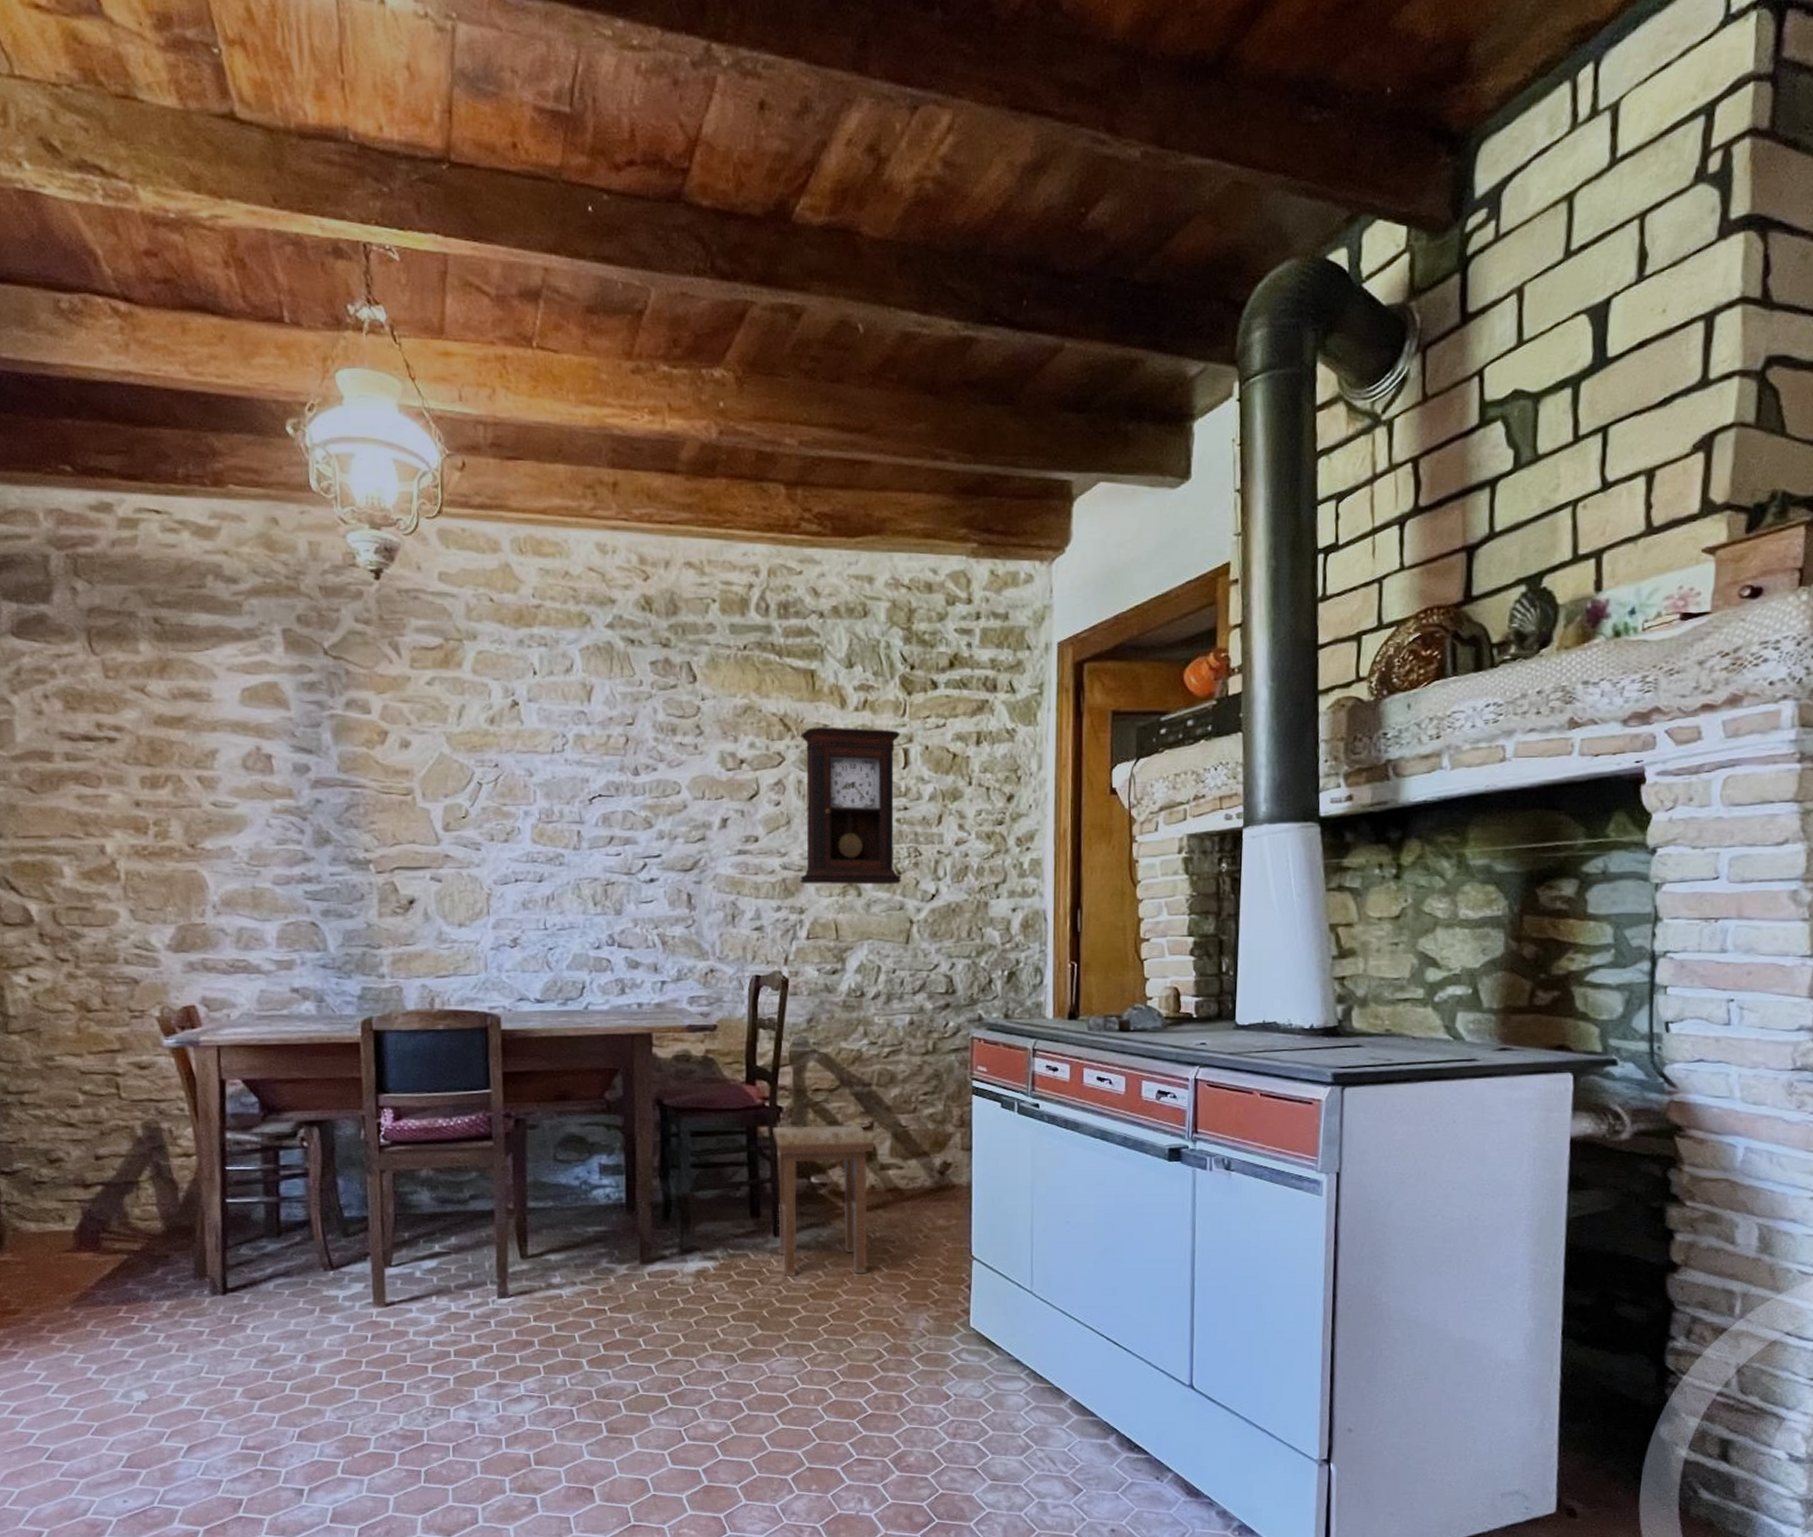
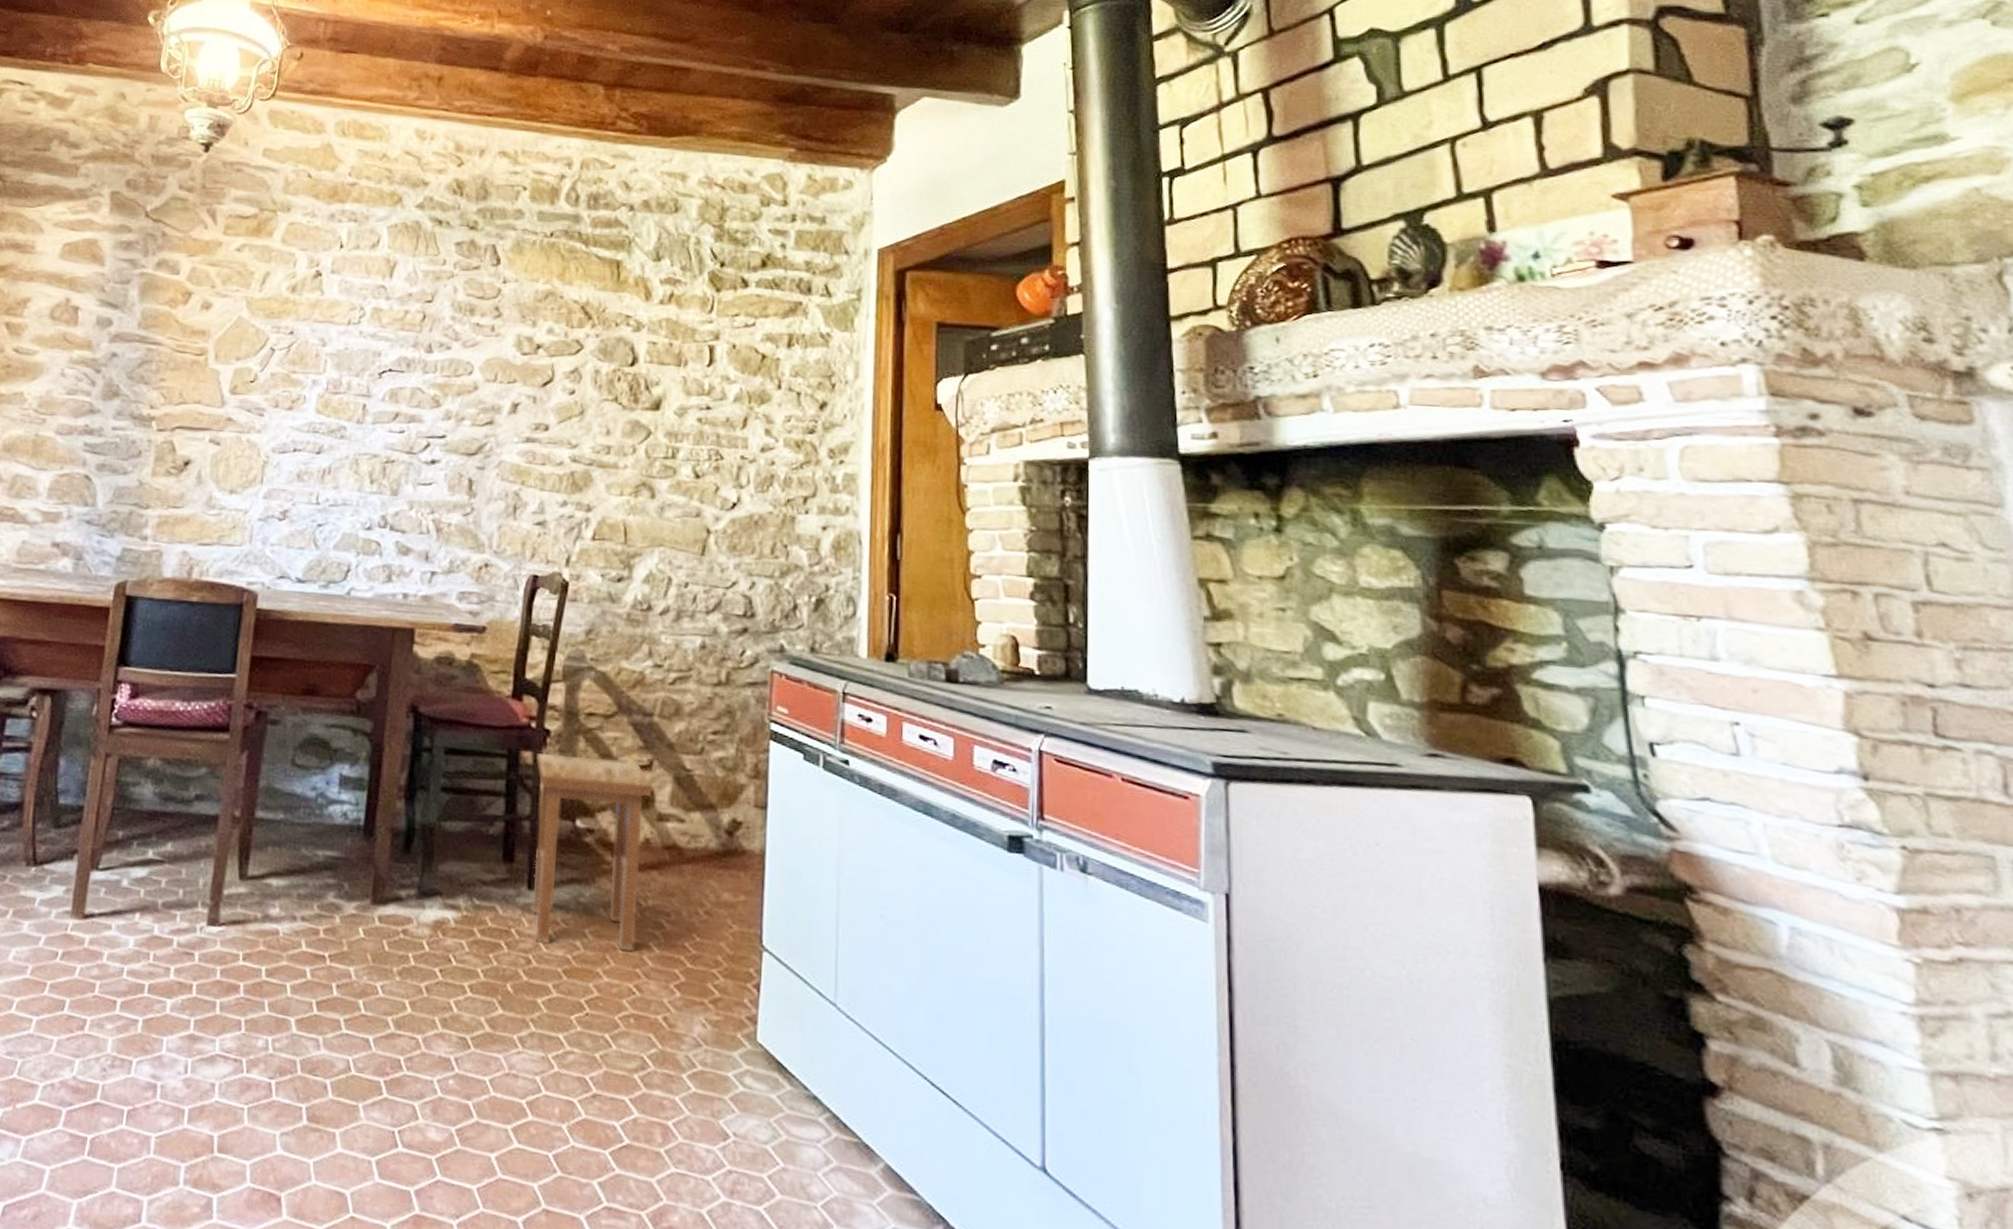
pendulum clock: present [800,727,902,885] -> none [590,317,706,489]

